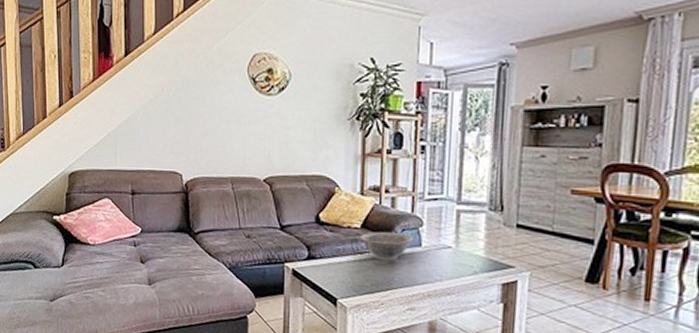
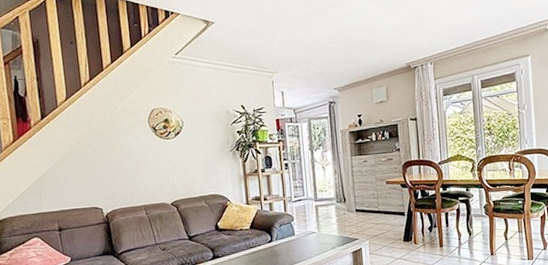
decorative bowl: present [359,232,414,261] -> none [249,228,289,251]

